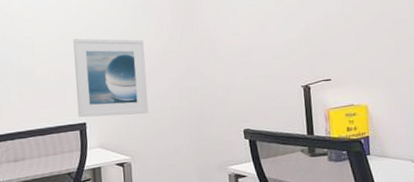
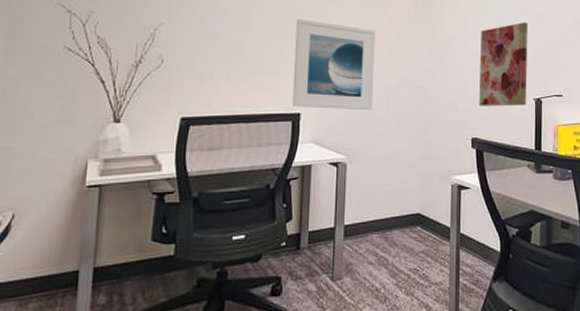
wall art: none [242,12,295,99] -> present [478,22,528,107]

